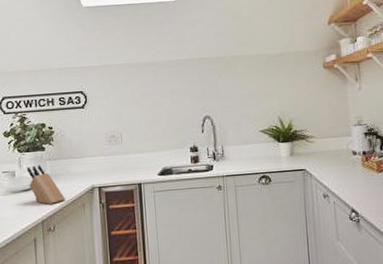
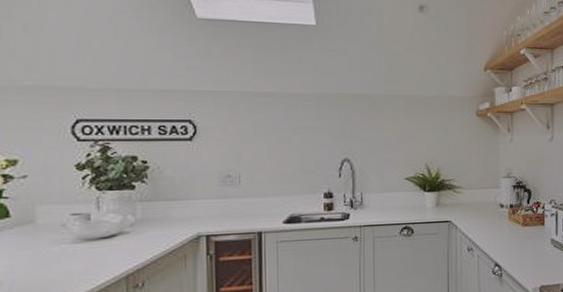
knife block: present [26,164,65,204] -> none [107,205,160,255]

